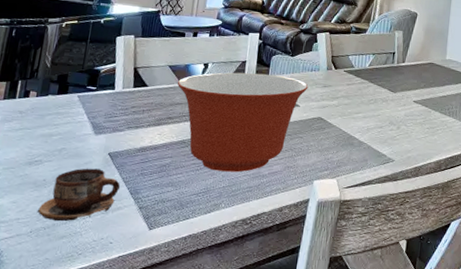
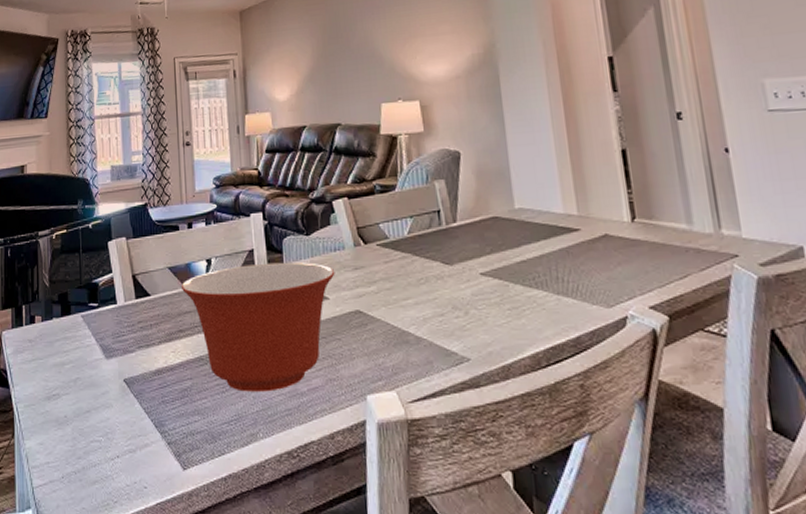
cup: present [36,168,120,222] -> none [64,399,142,464]

